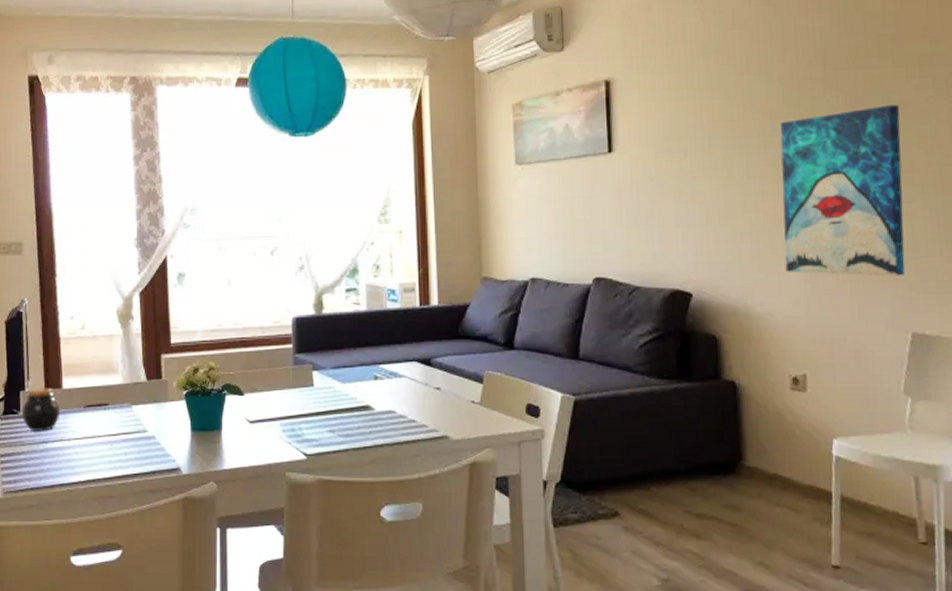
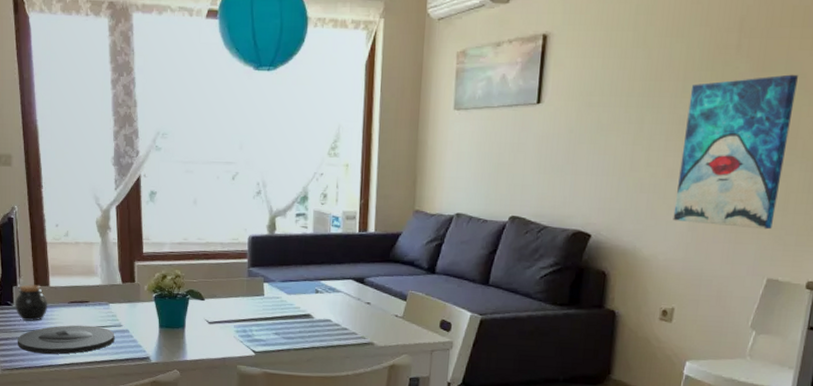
plate: none [23,433,139,471] -> present [17,325,115,354]

